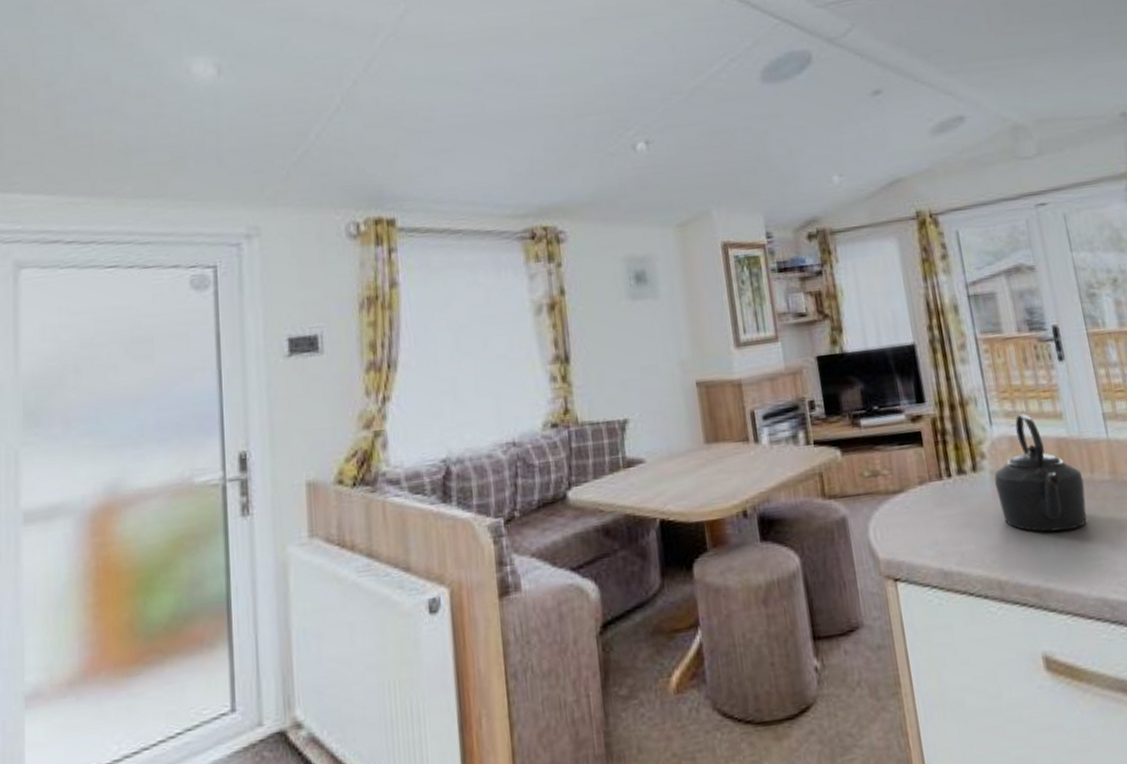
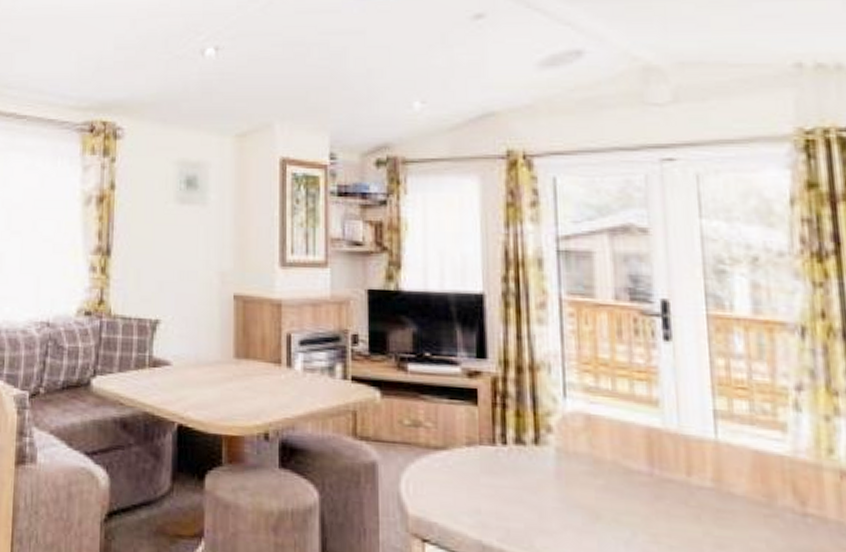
kettle: present [994,414,1087,533] -> none [559,392,676,535]

